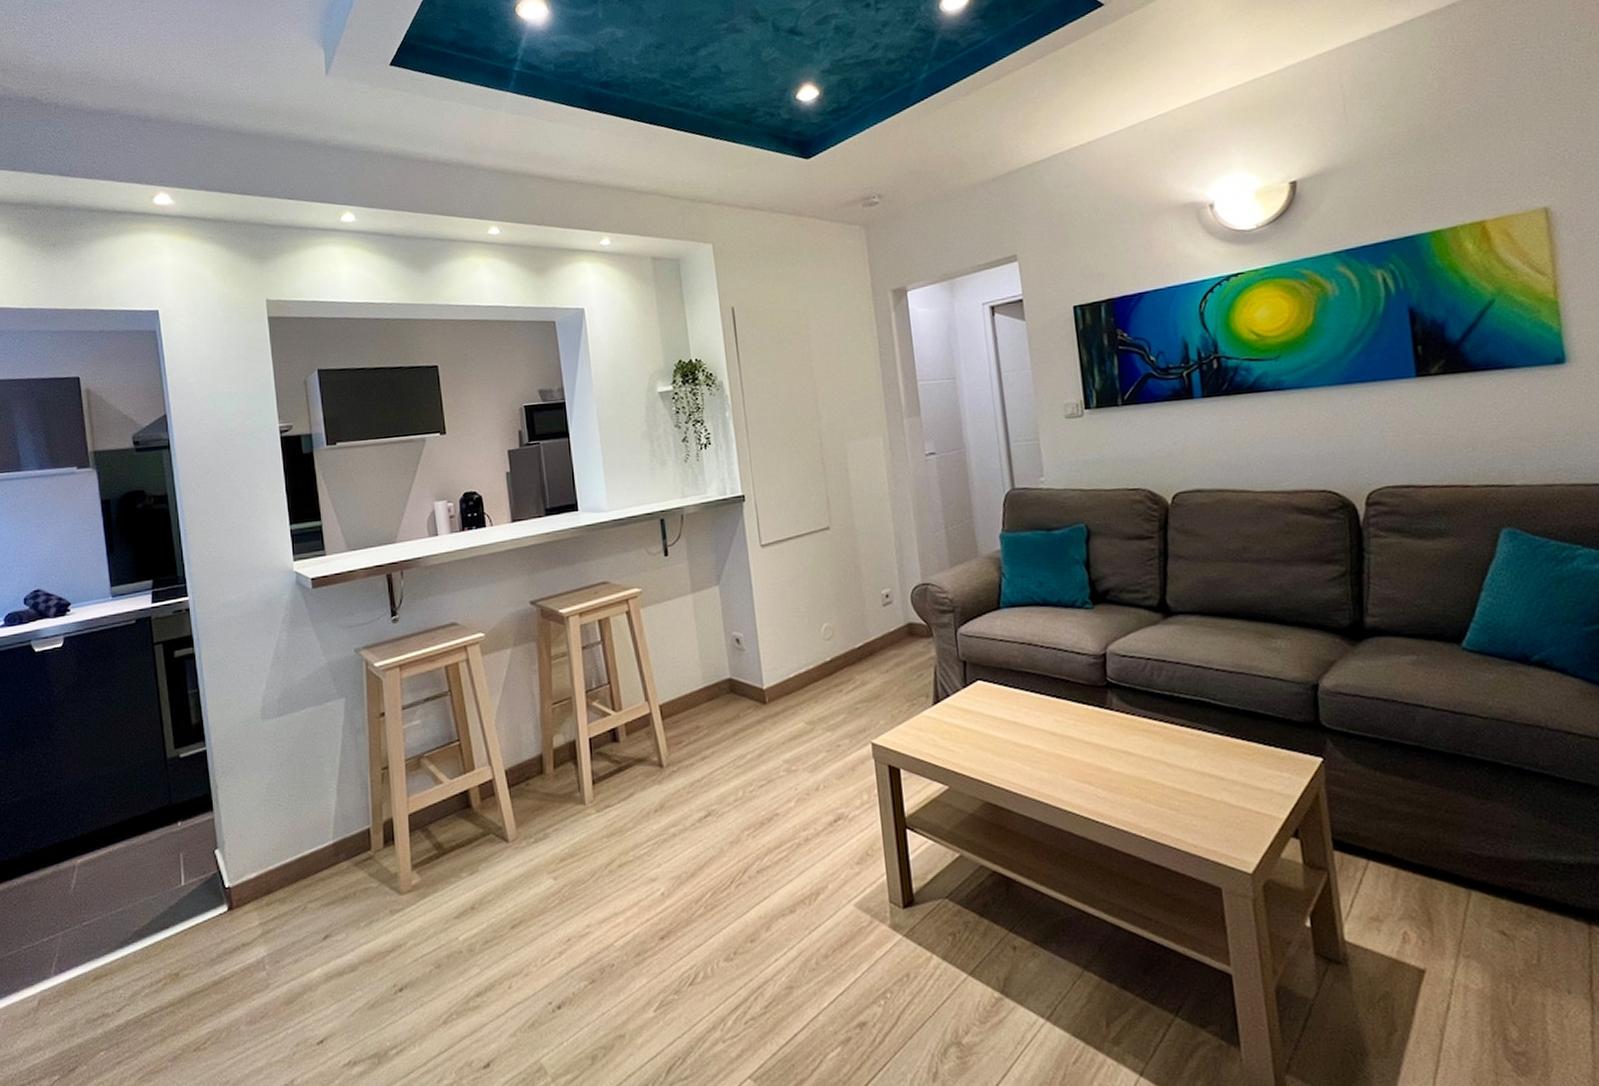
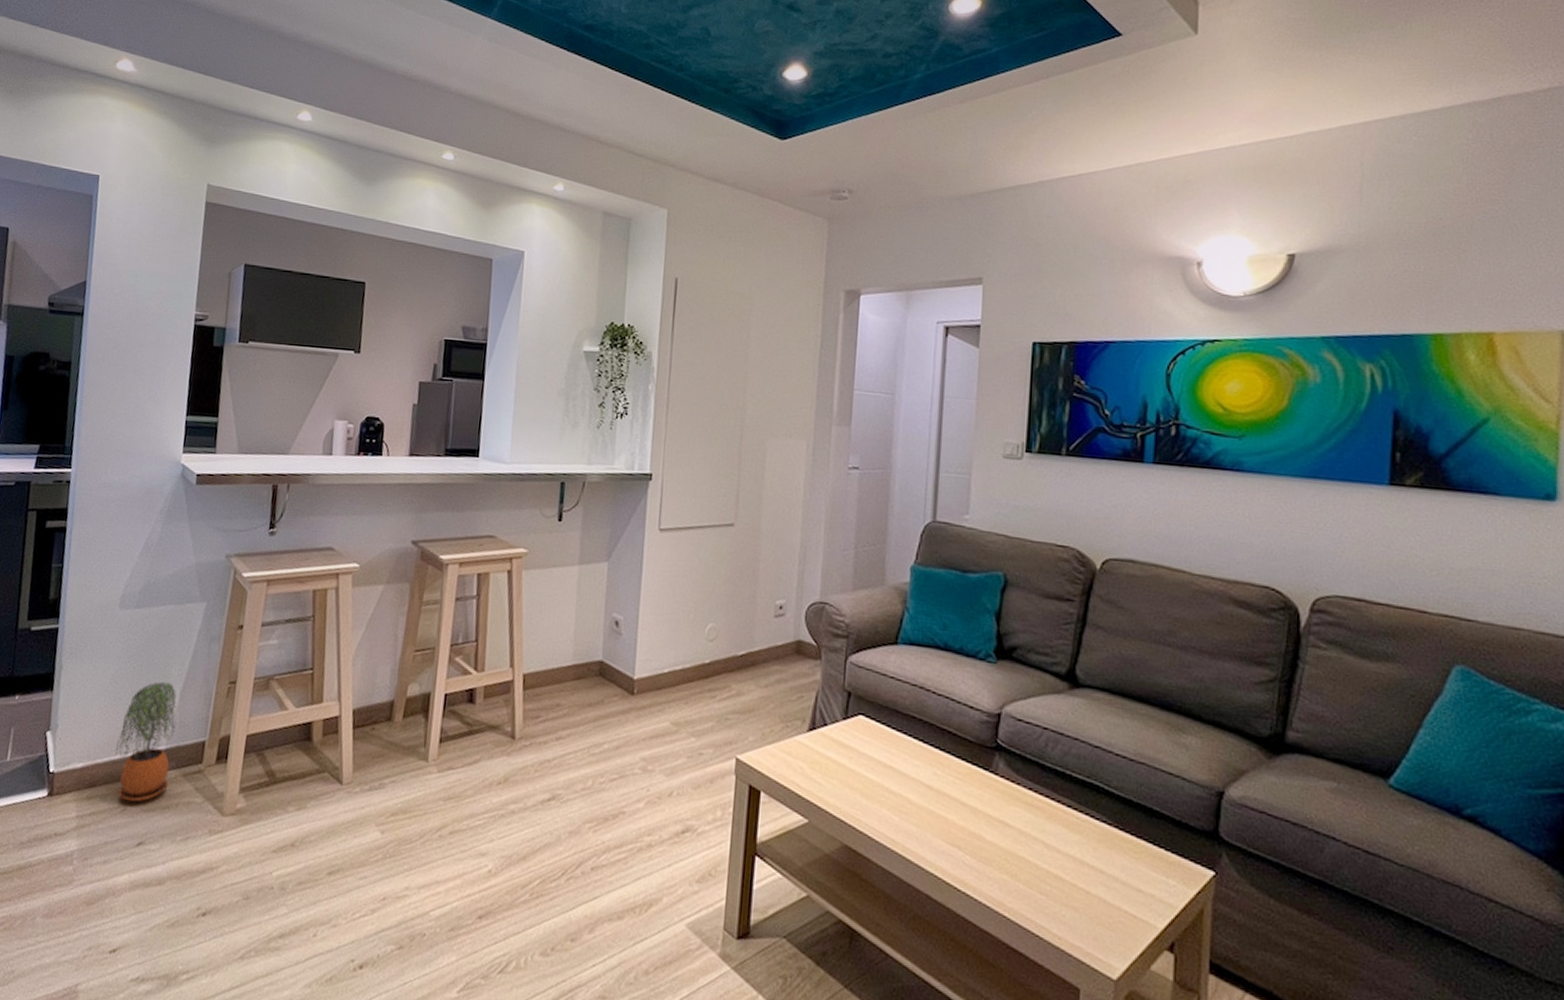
potted plant: none [284,781,343,900] -> present [114,682,177,803]

